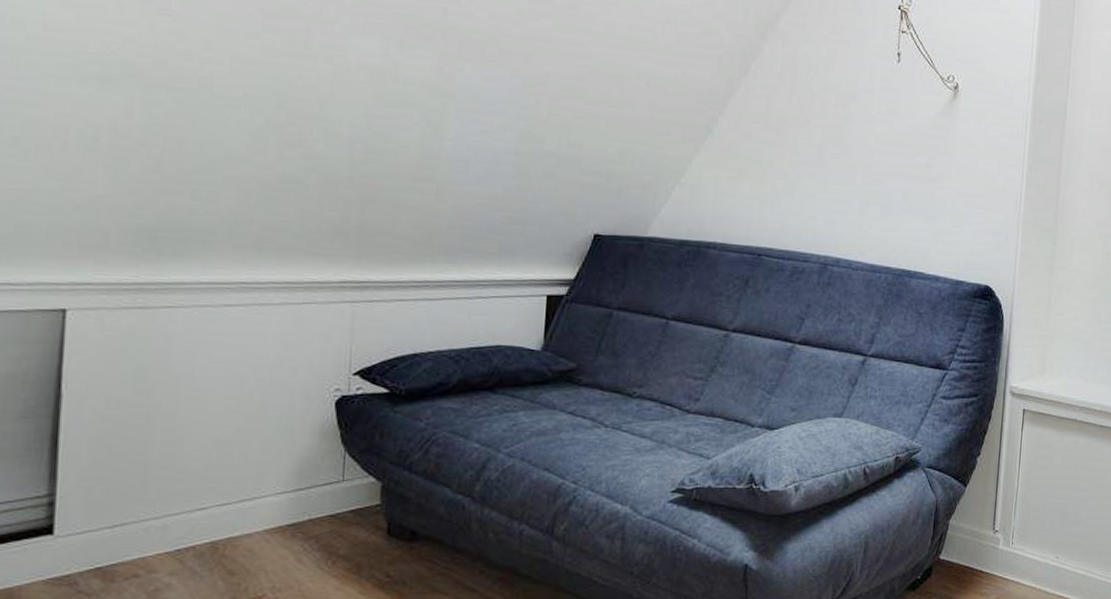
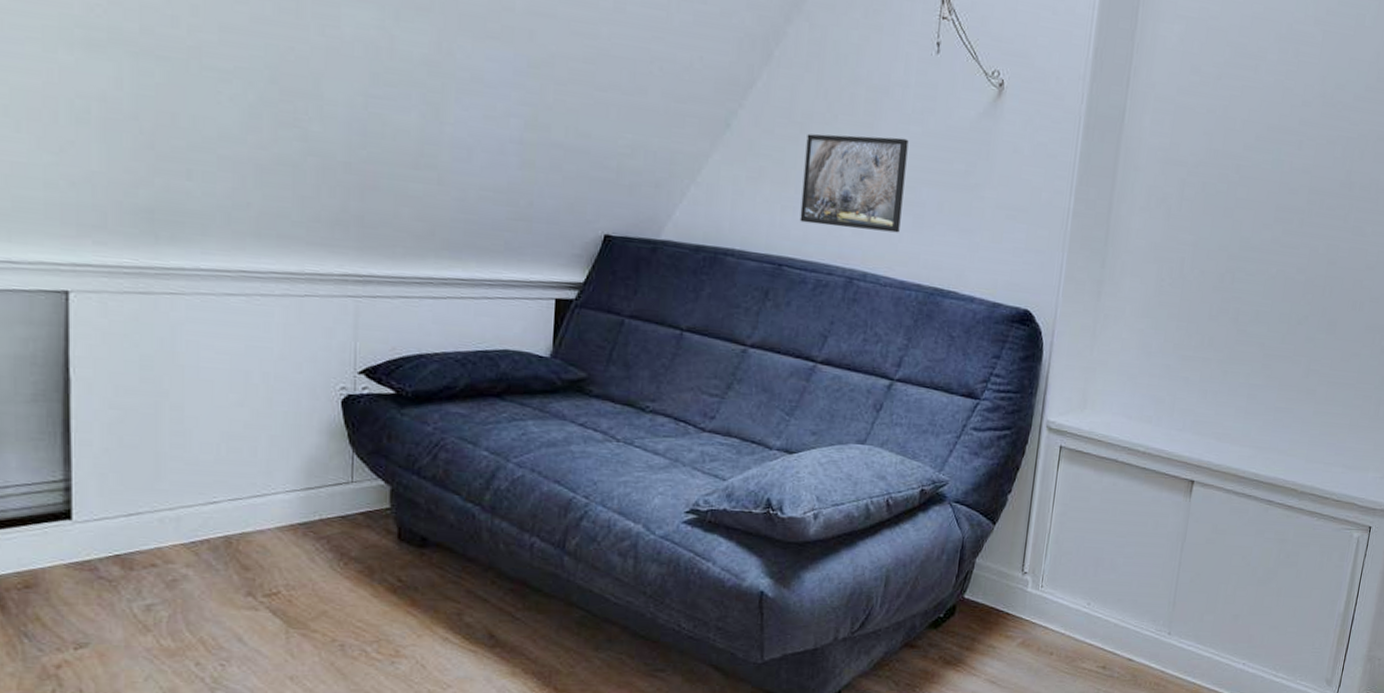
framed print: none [777,136,875,222] -> present [800,134,909,233]

